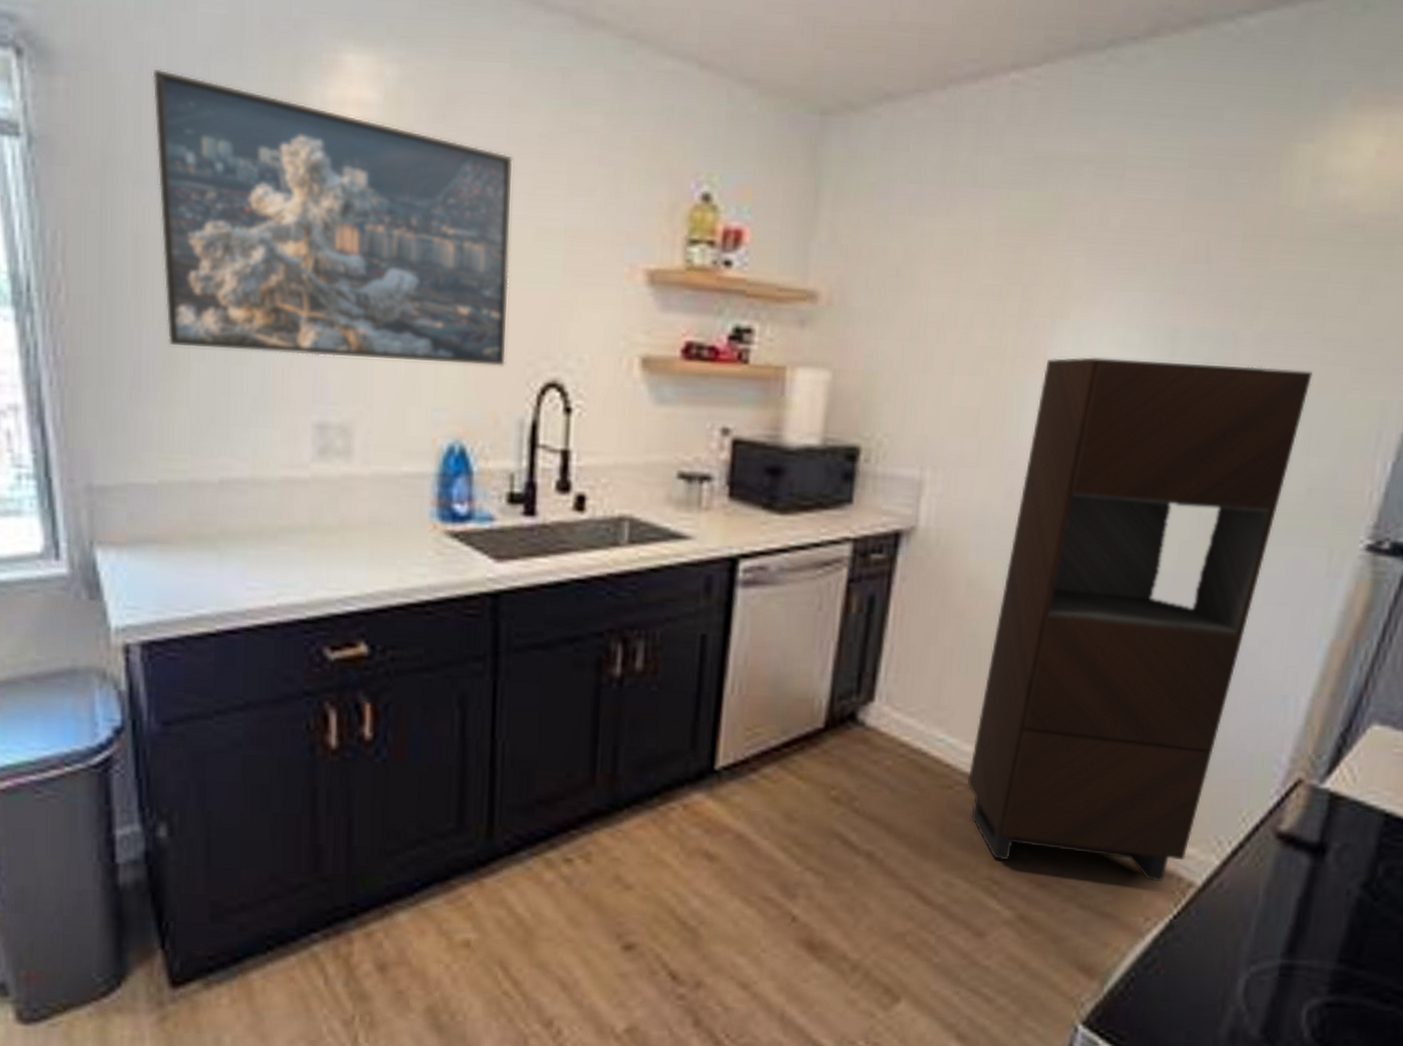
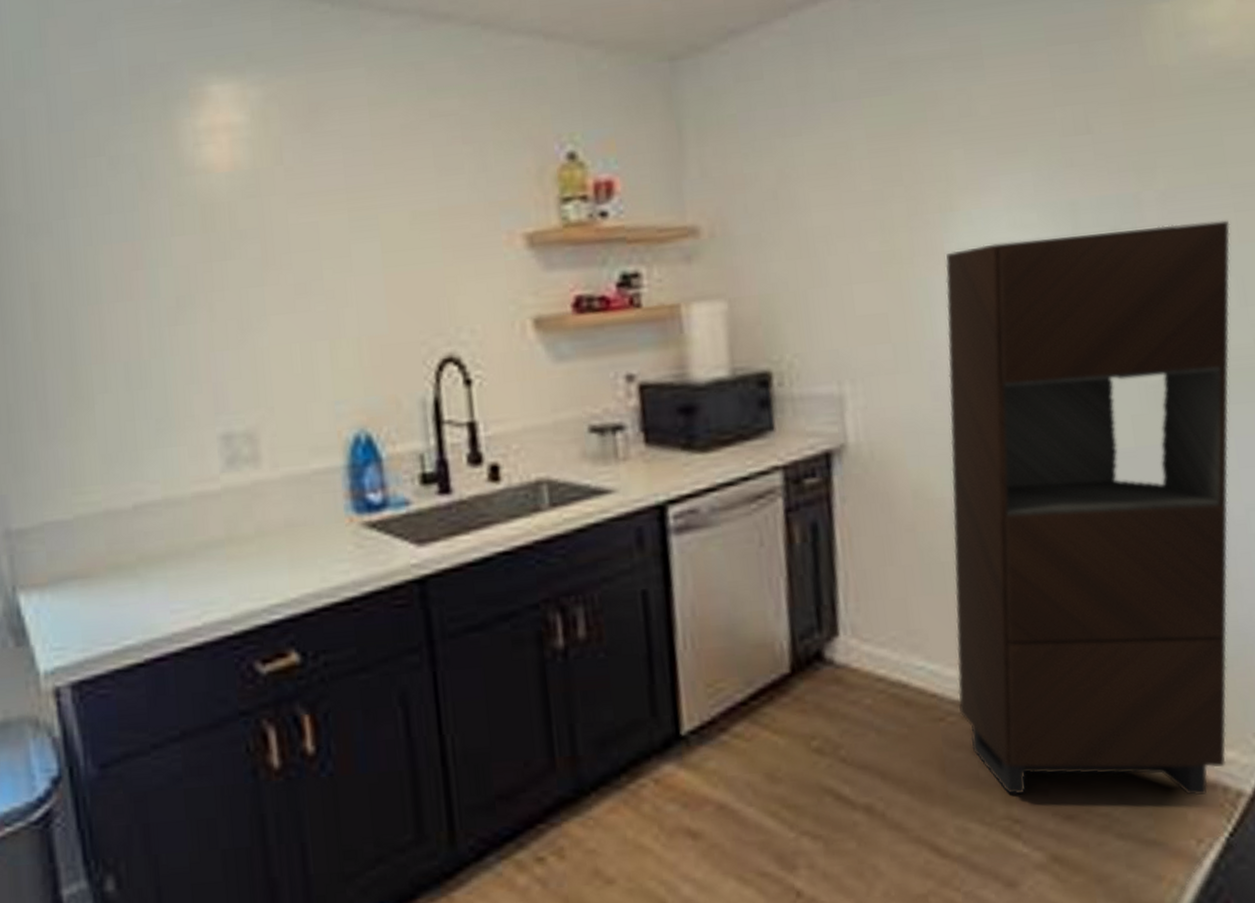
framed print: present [152,69,513,367] -> none [35,128,400,383]

